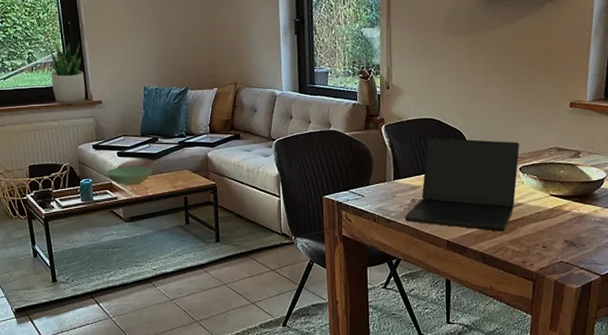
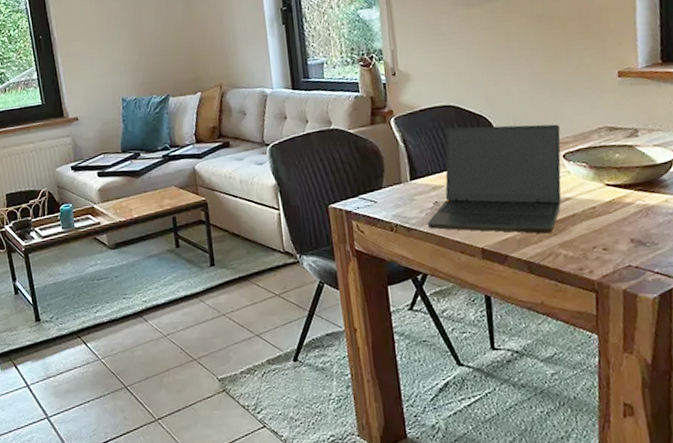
planter: present [48,43,86,105] -> none [21,57,61,126]
bowl: present [106,166,153,186] -> none [86,185,137,209]

